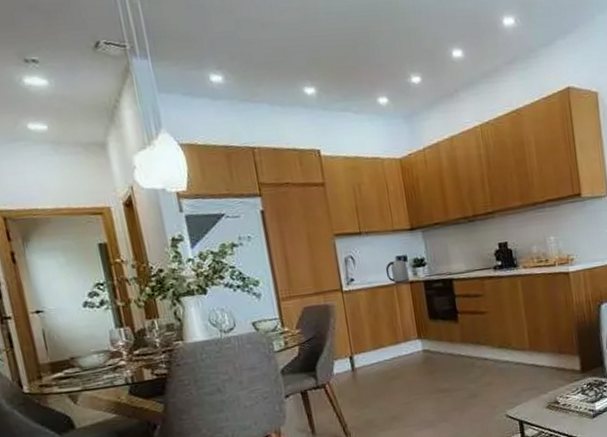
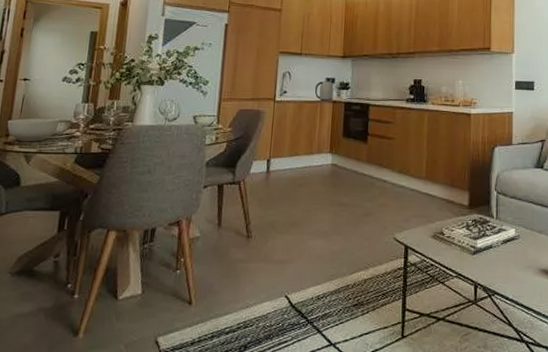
bowl: none [34,349,97,382] -> present [7,118,61,142]

